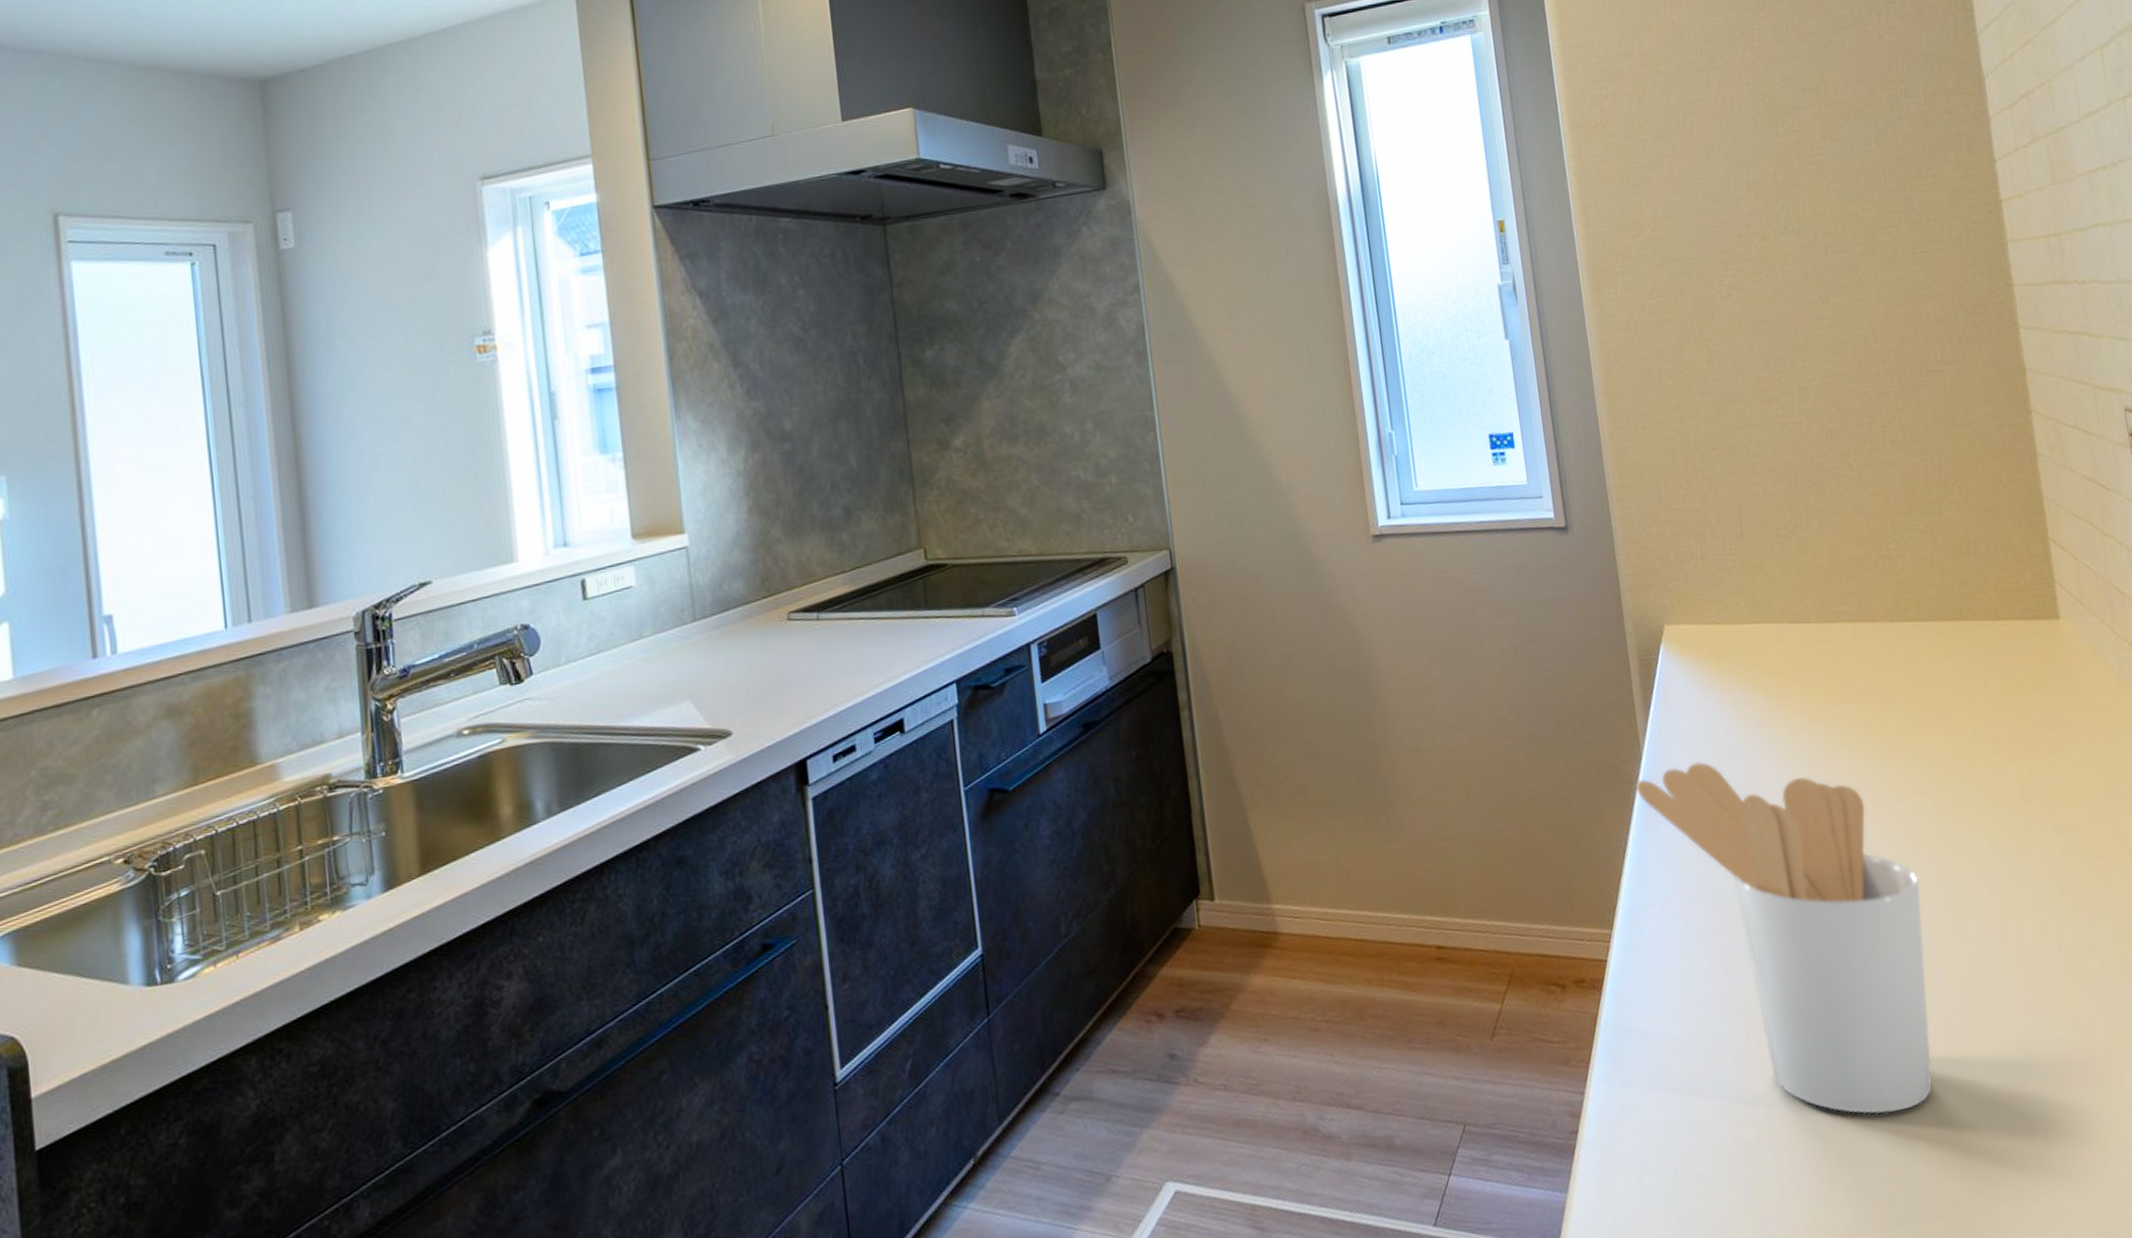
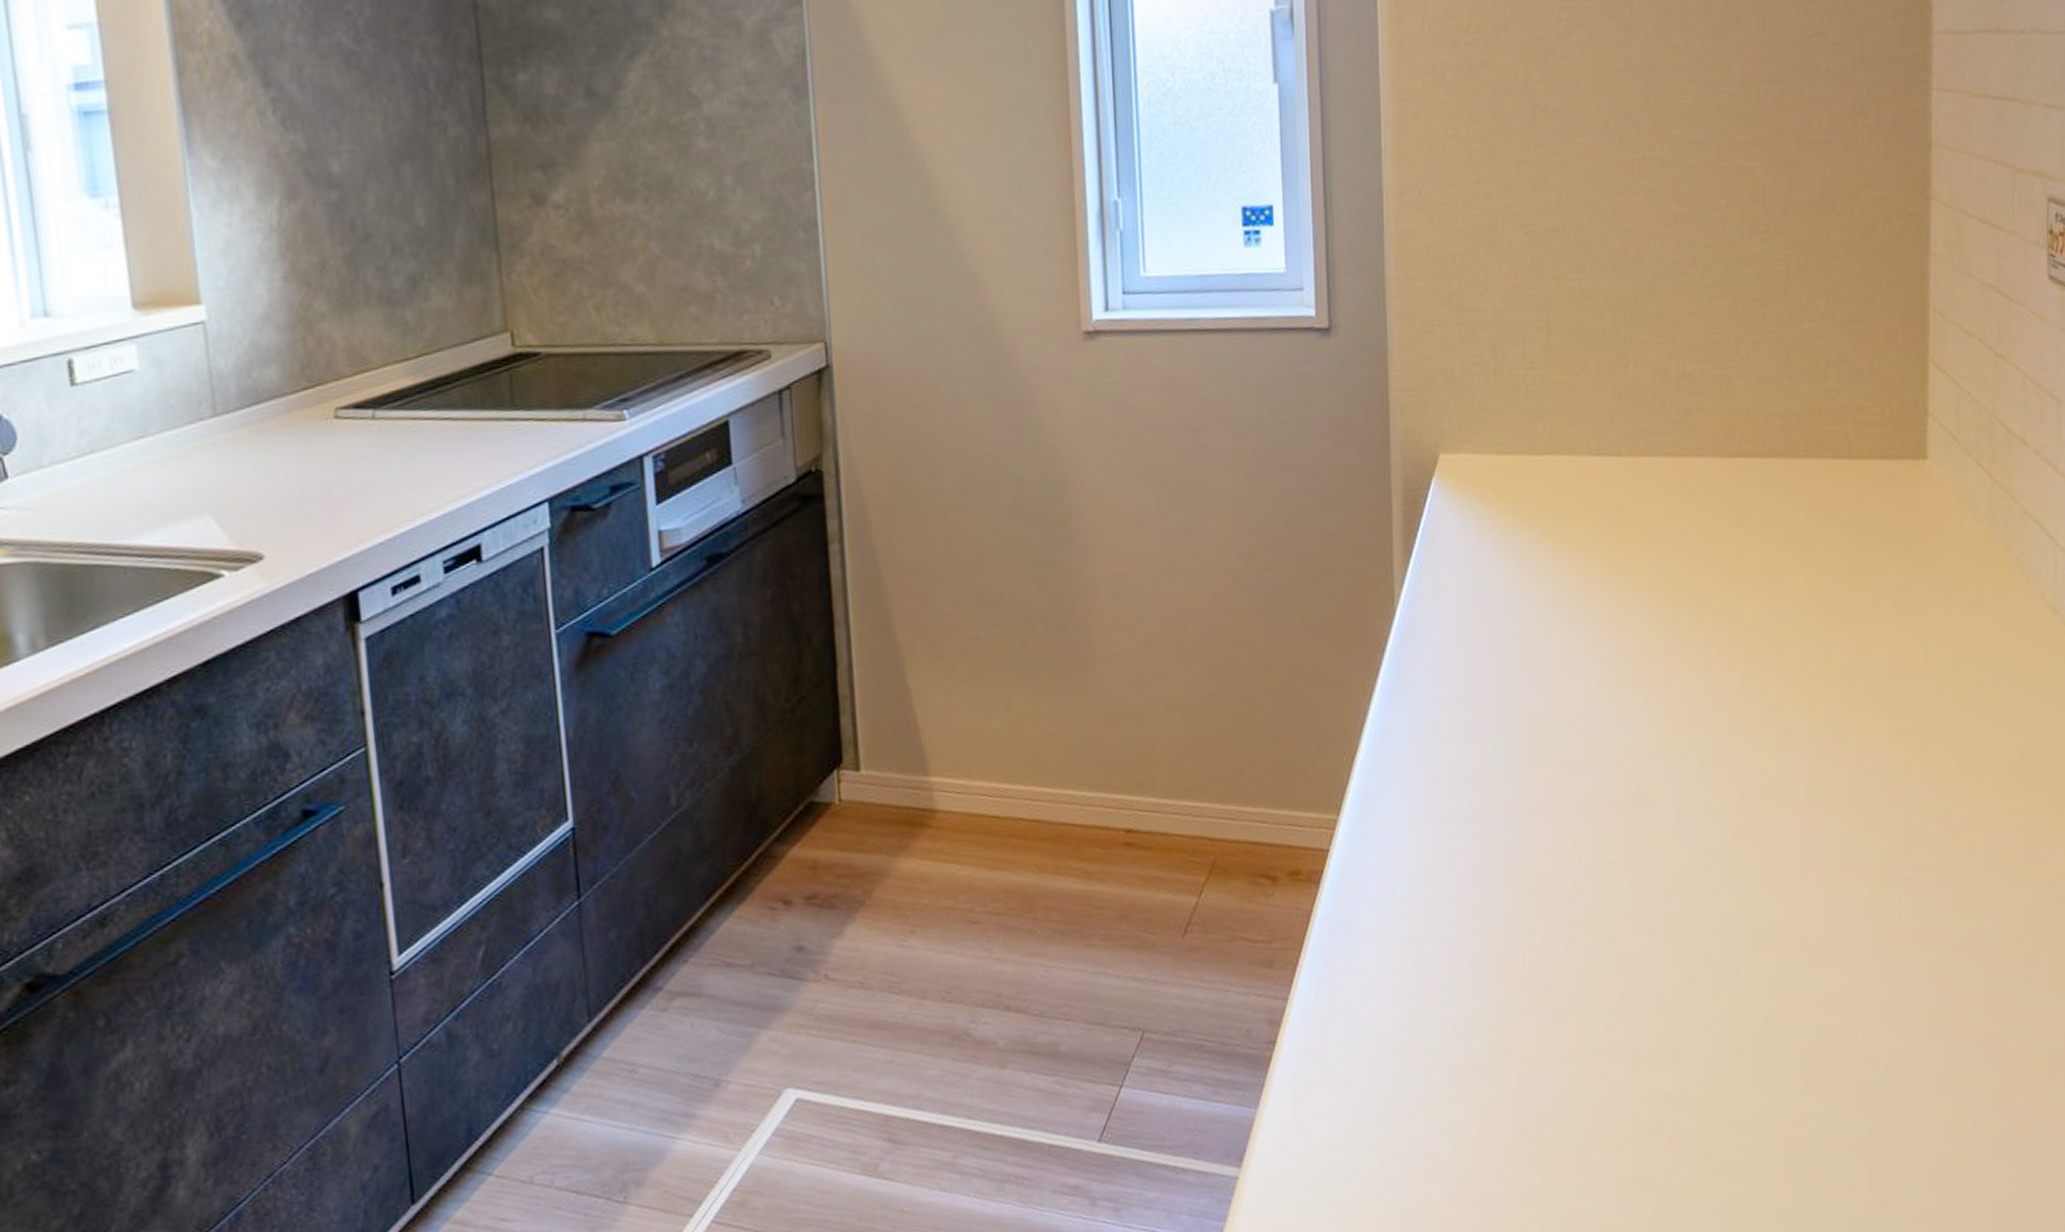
utensil holder: present [1634,761,1933,1115] -> none [1383,620,1712,1029]

